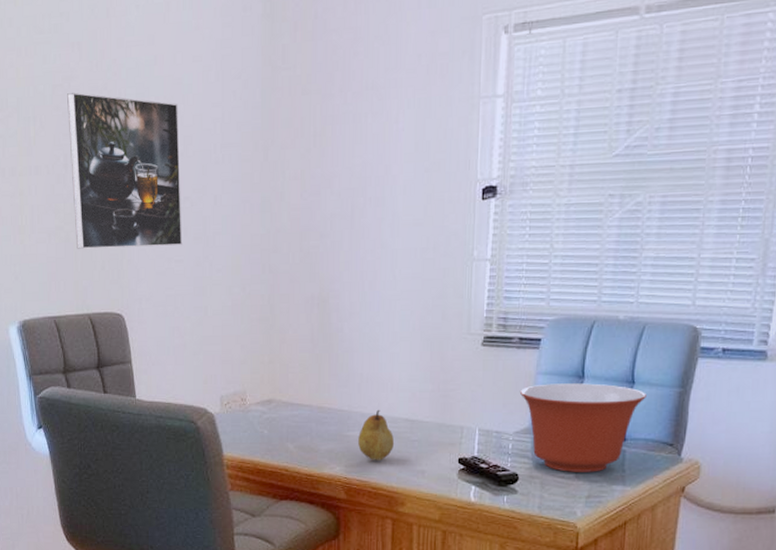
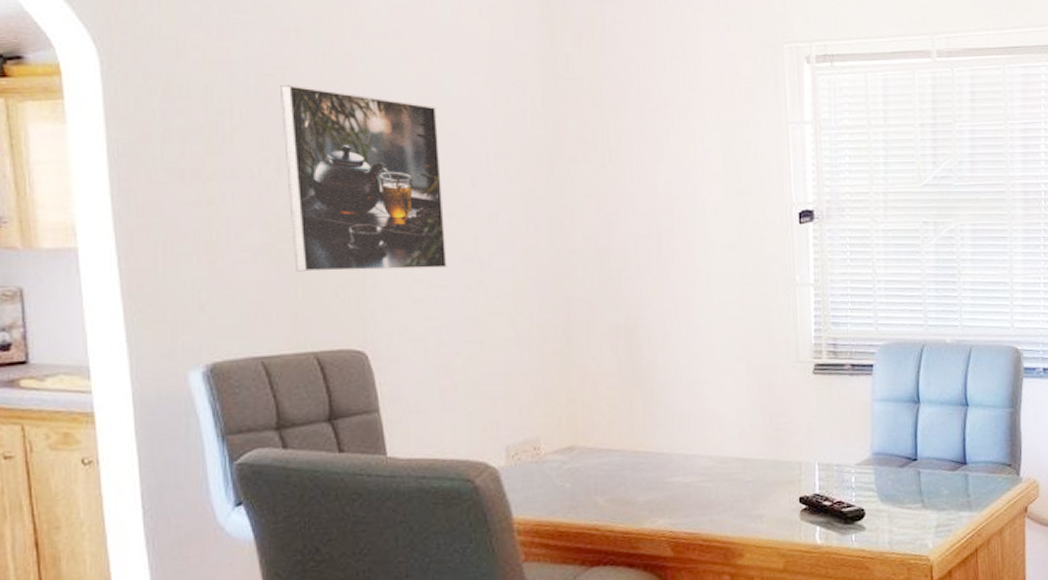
fruit: present [358,409,395,460] -> none [683,449,726,508]
mixing bowl: present [519,383,647,472] -> none [857,408,981,502]

